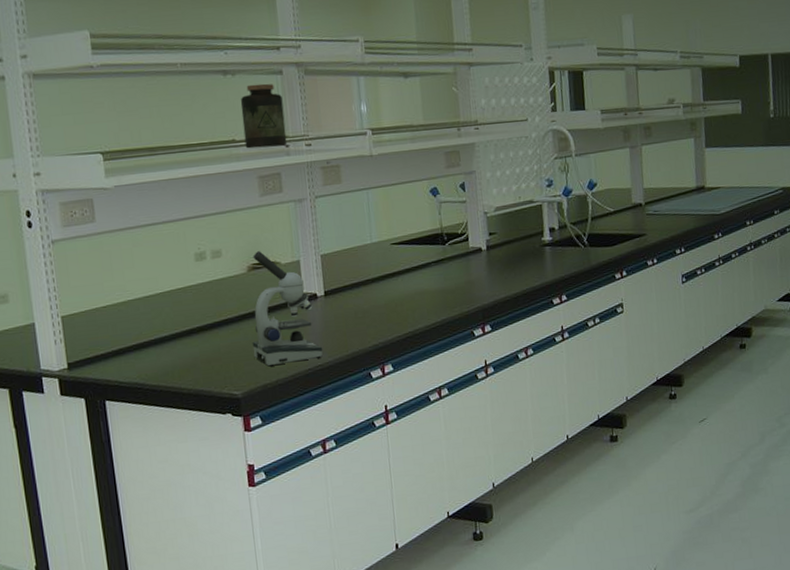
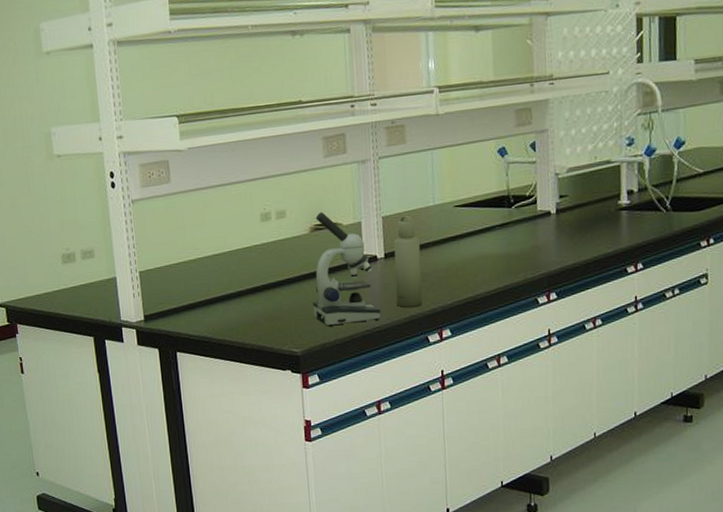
jar: present [240,83,287,149] -> none [307,42,353,110]
bottle: none [333,252,364,345] -> present [394,214,423,308]

